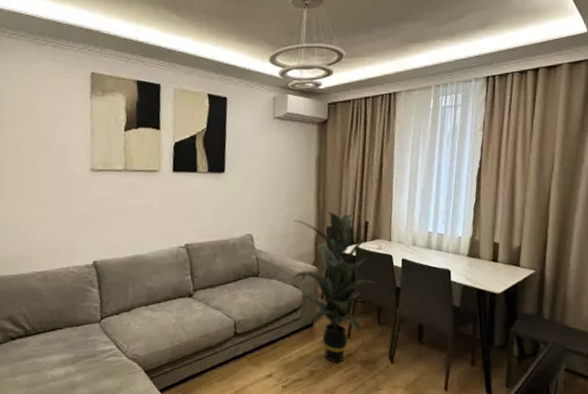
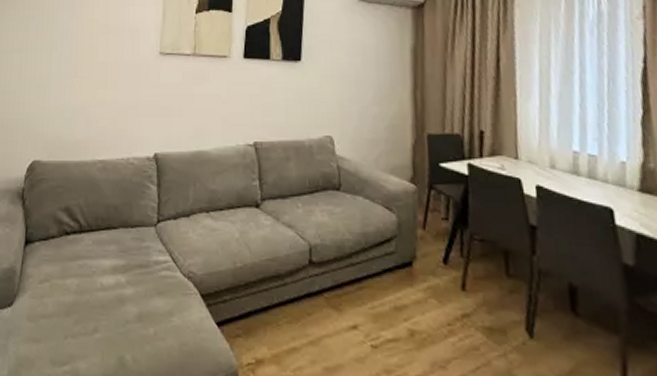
indoor plant: present [292,211,381,363] -> none [383,114,508,325]

